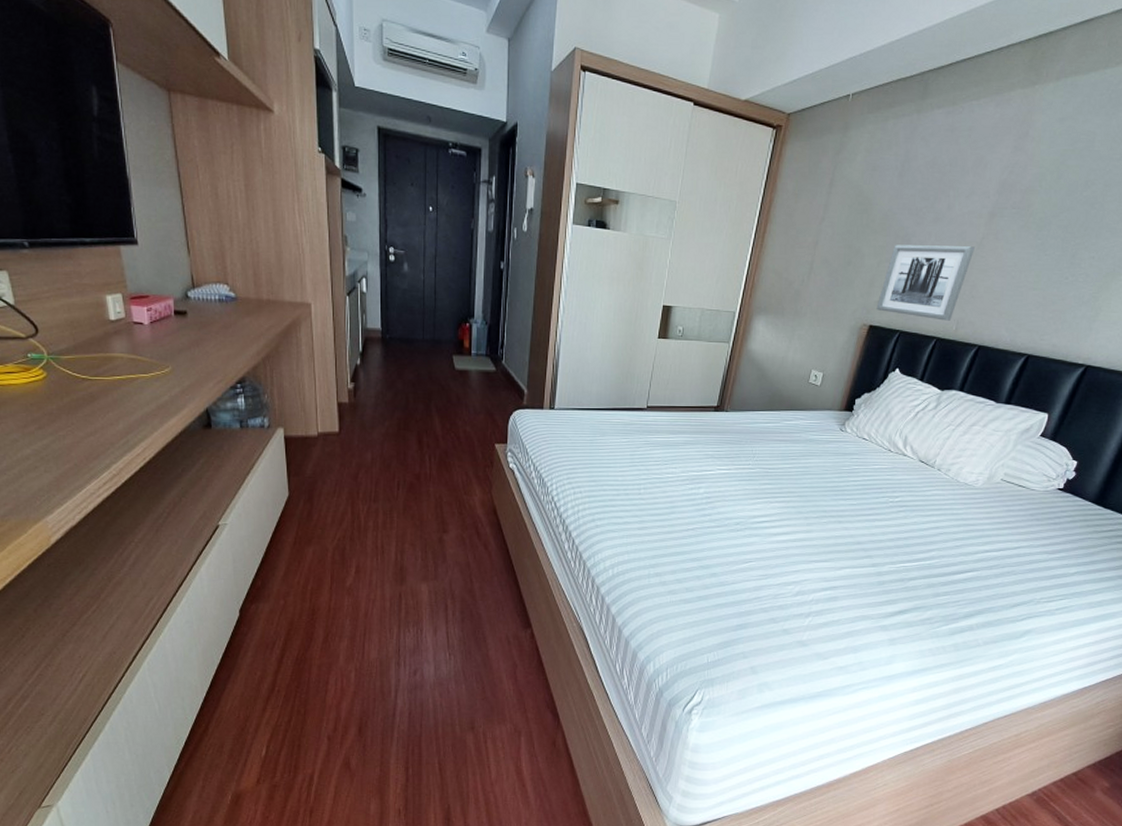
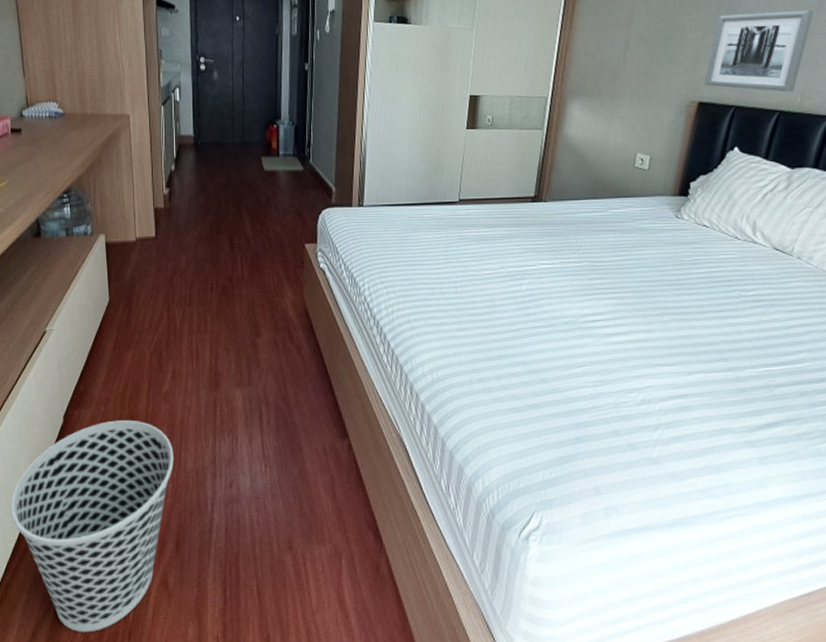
wastebasket: none [183,613,357,813] -> present [11,419,174,632]

